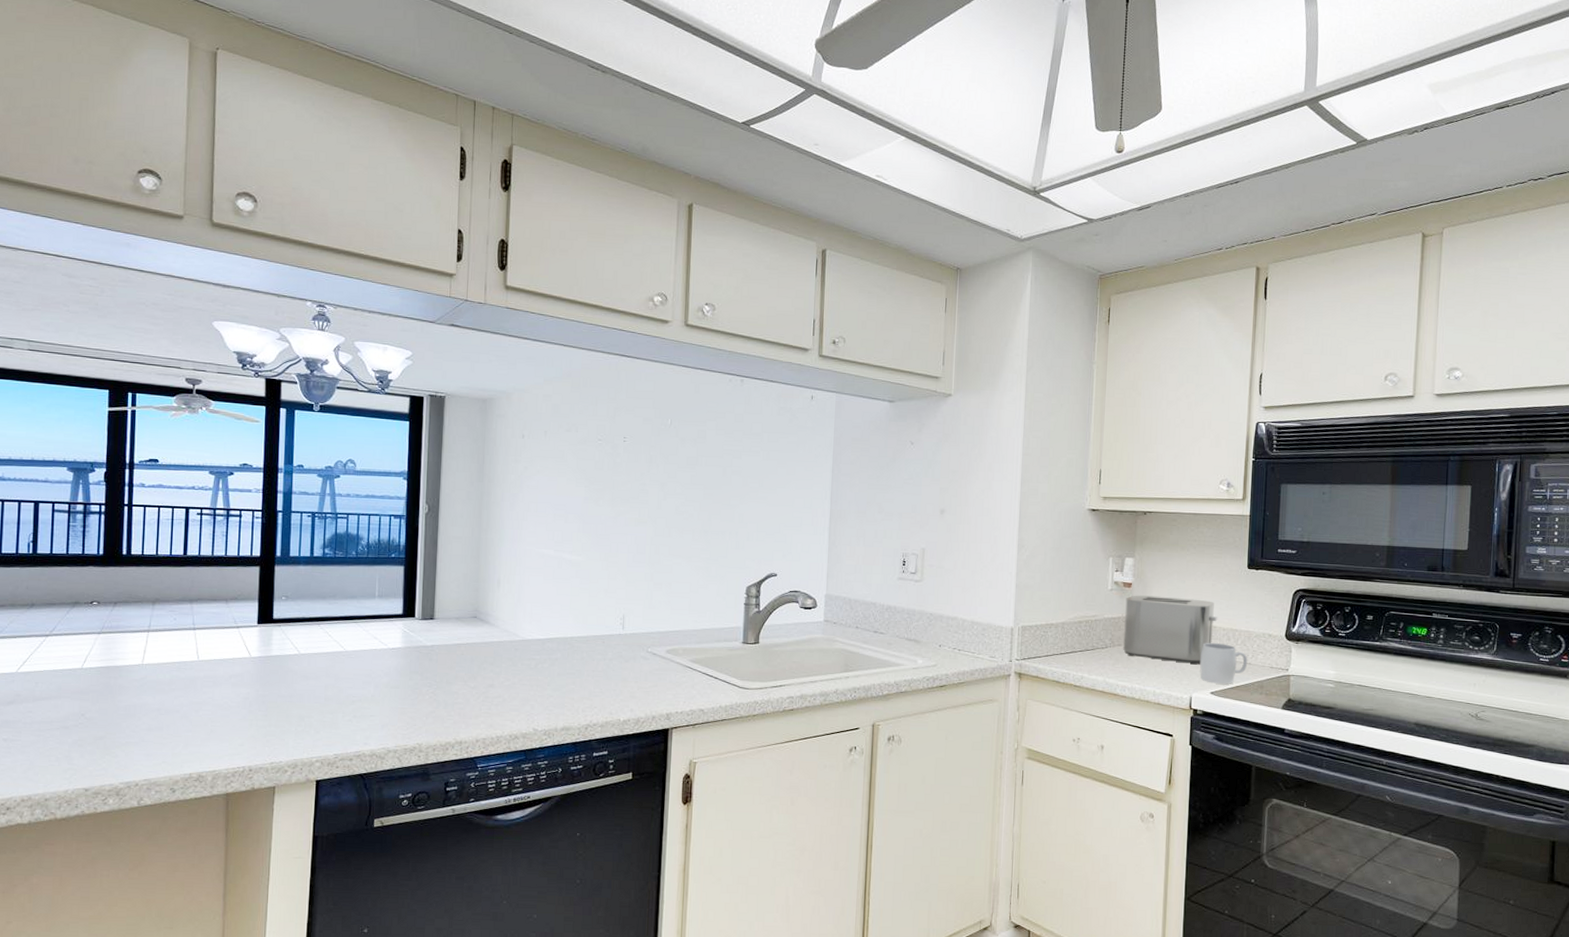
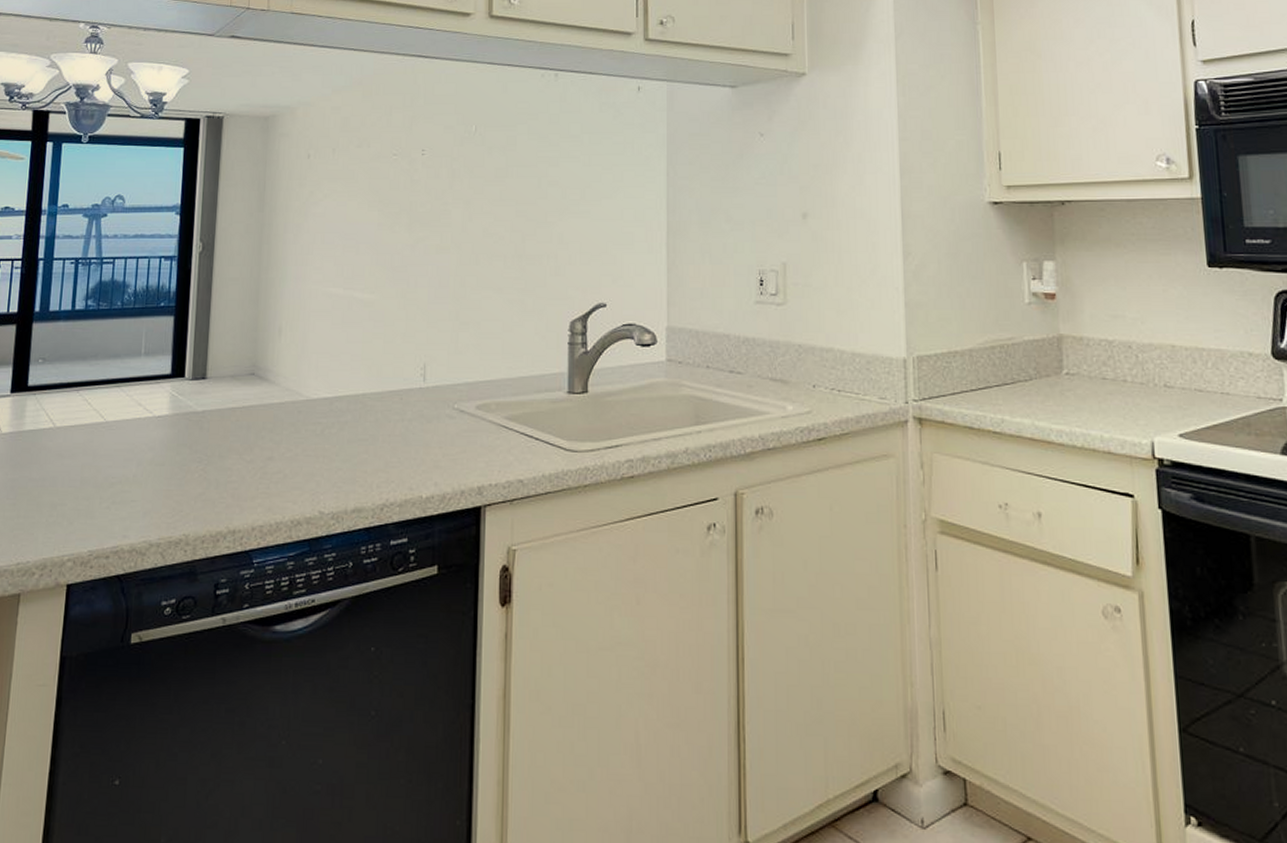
toaster: present [1123,595,1218,665] -> none [1049,309,1176,398]
mug: present [1199,642,1248,684] -> none [1157,367,1225,423]

